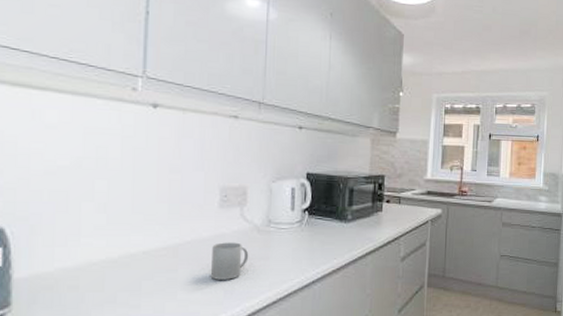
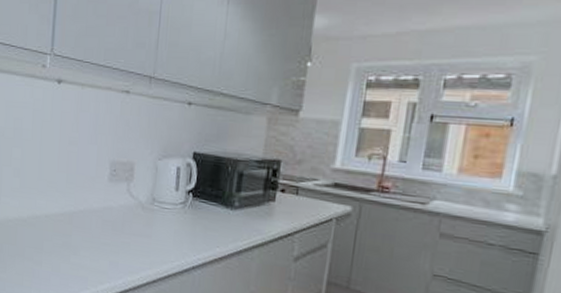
mug: present [210,242,249,280] -> none [98,215,133,252]

